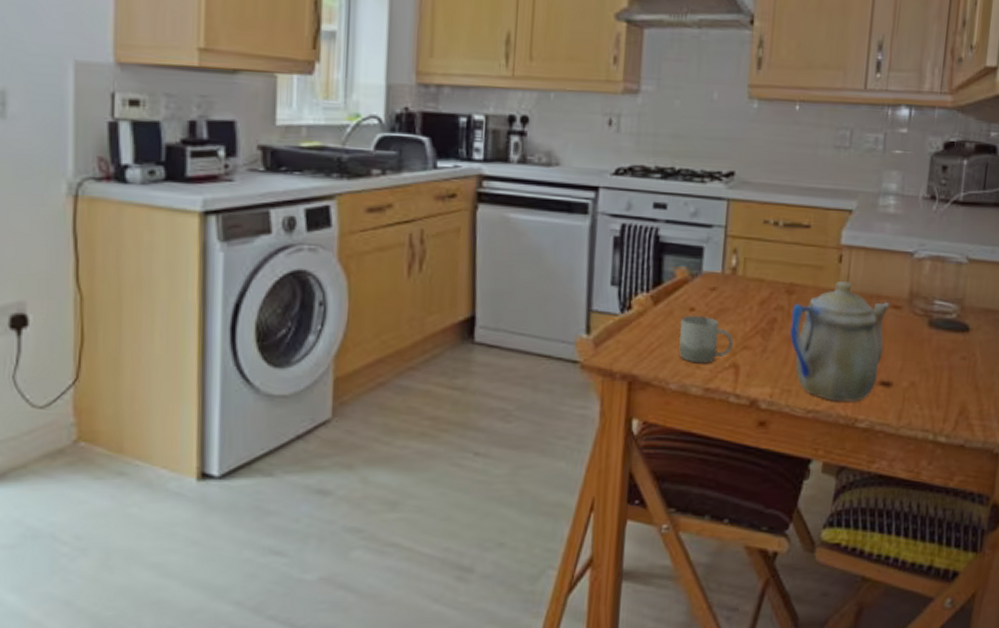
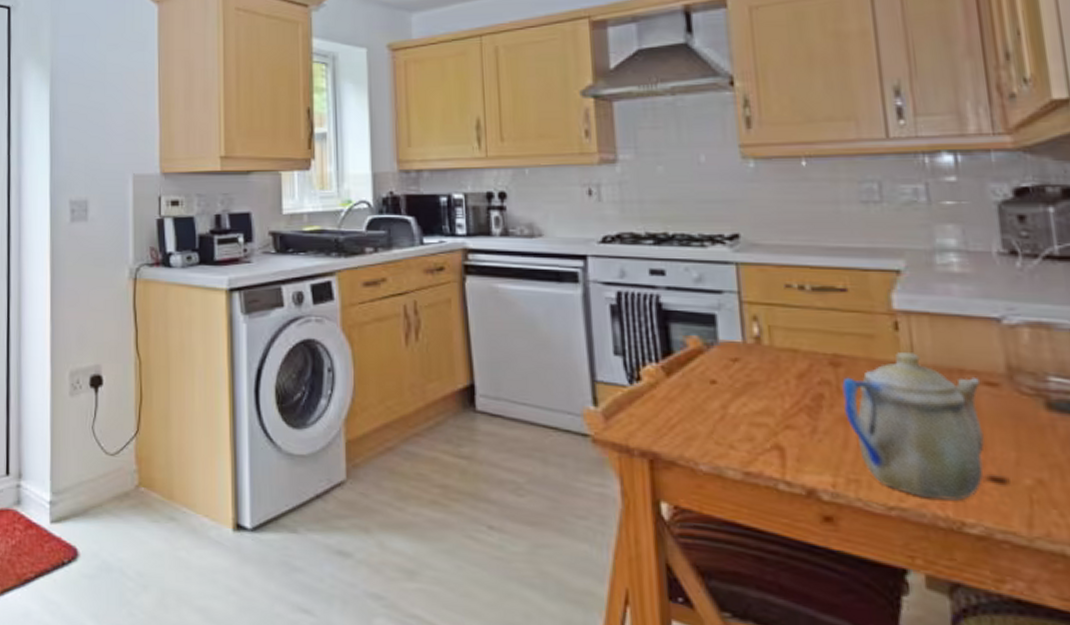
cup: present [678,315,733,364] -> none [700,388,772,444]

